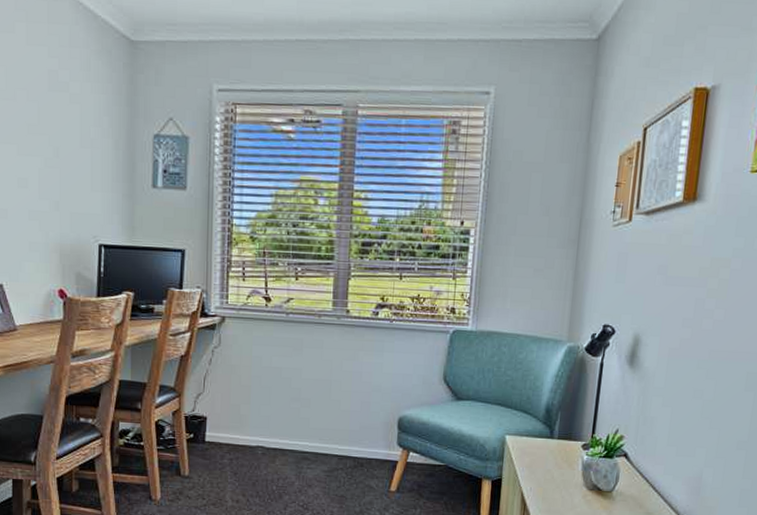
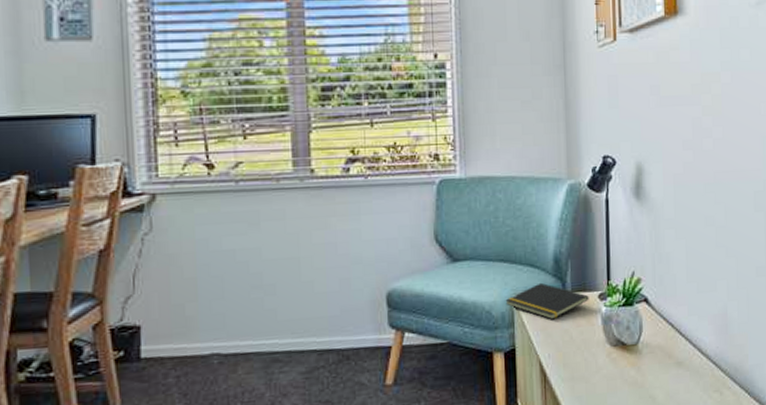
notepad: none [498,427,573,460] -> present [505,282,589,320]

